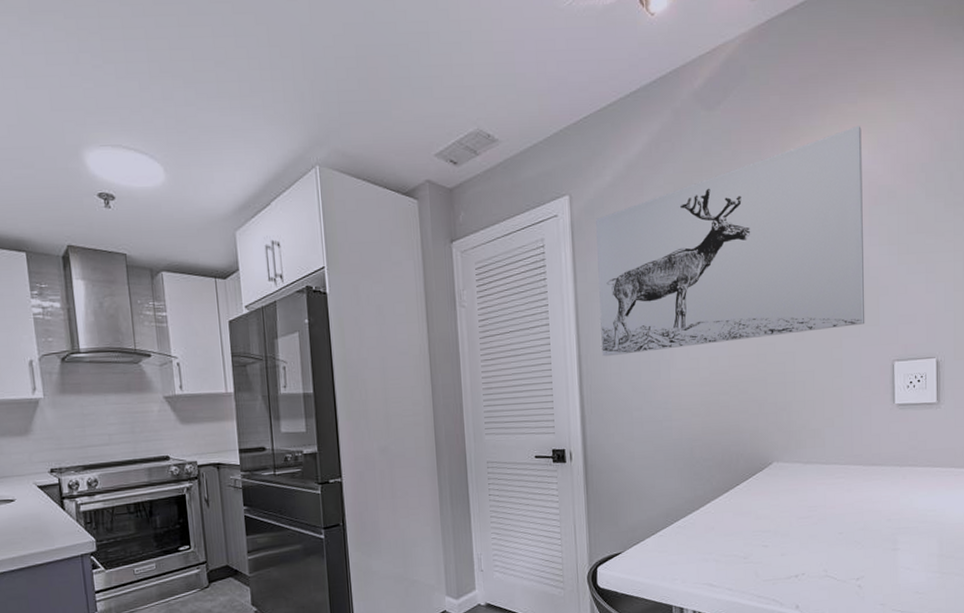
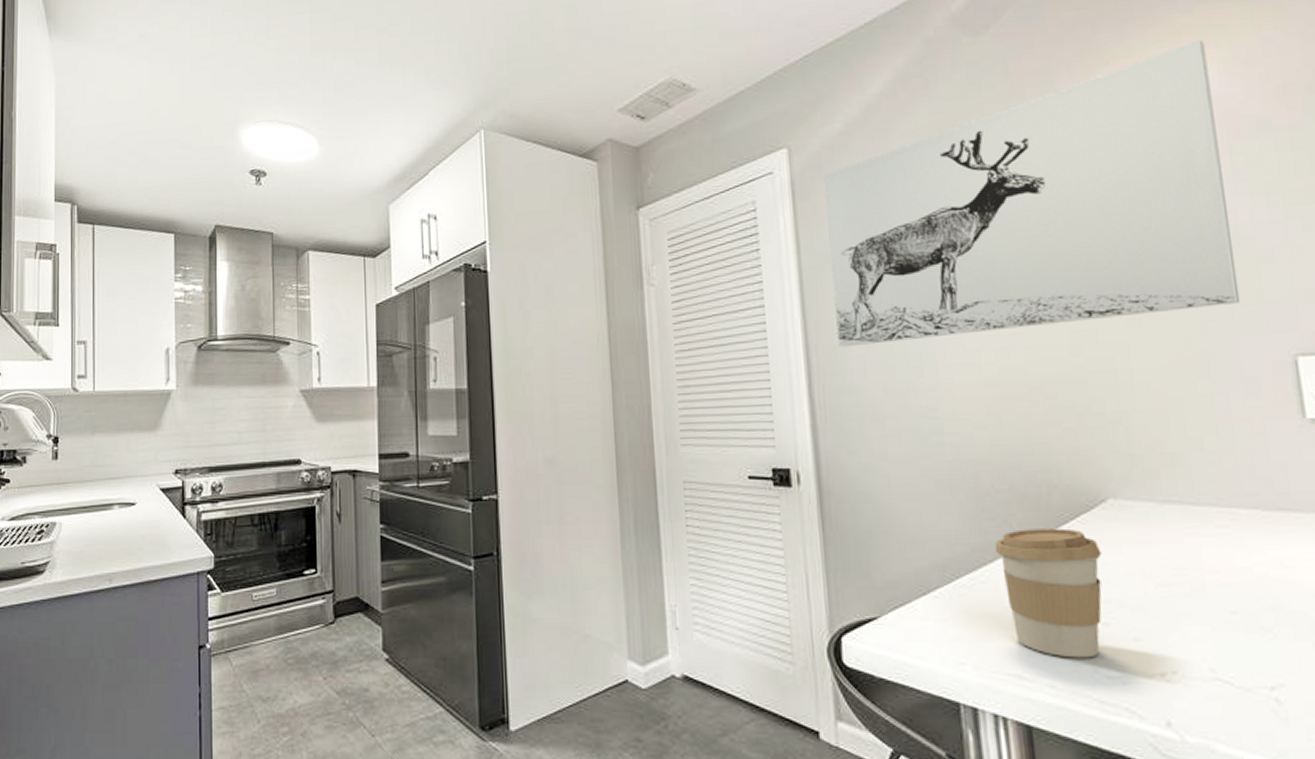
coffee cup: none [700,483,767,570] -> present [994,528,1102,658]

